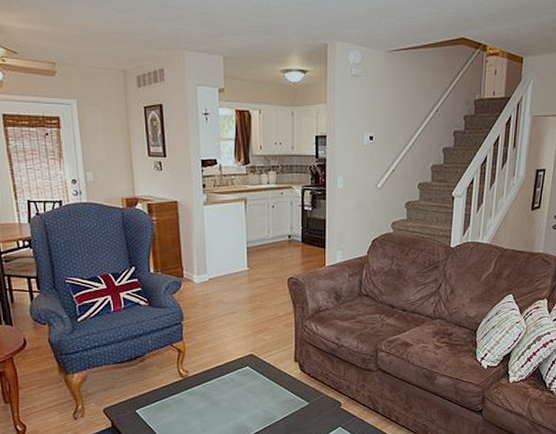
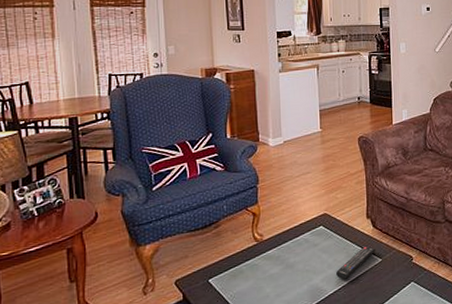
remote control: none [261,388,303,420] -> present [335,245,376,280]

